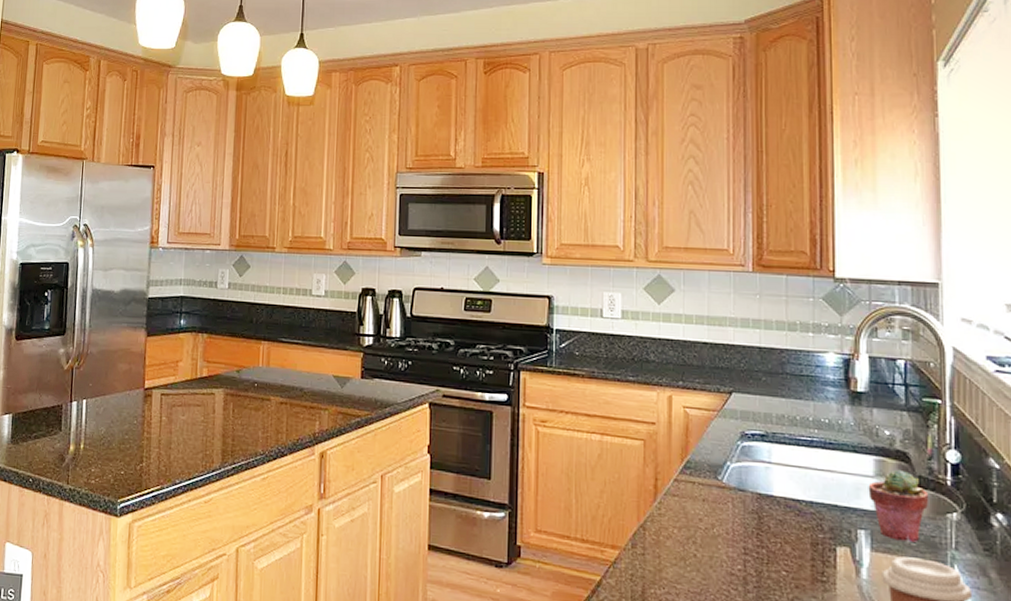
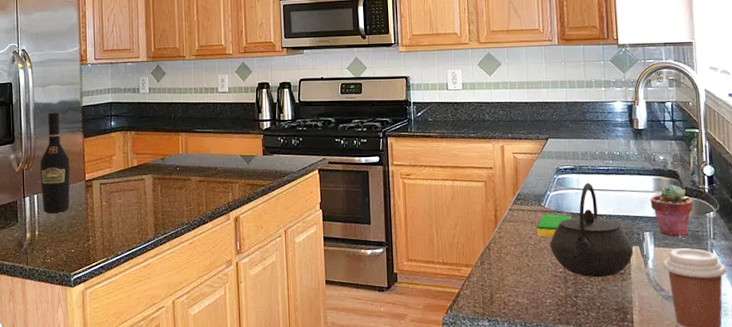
wine bottle: none [91,302,128,424] -> present [40,112,70,213]
dish sponge: none [709,491,759,523] -> present [536,214,572,237]
kettle: none [727,455,842,584] -> present [550,183,634,278]

